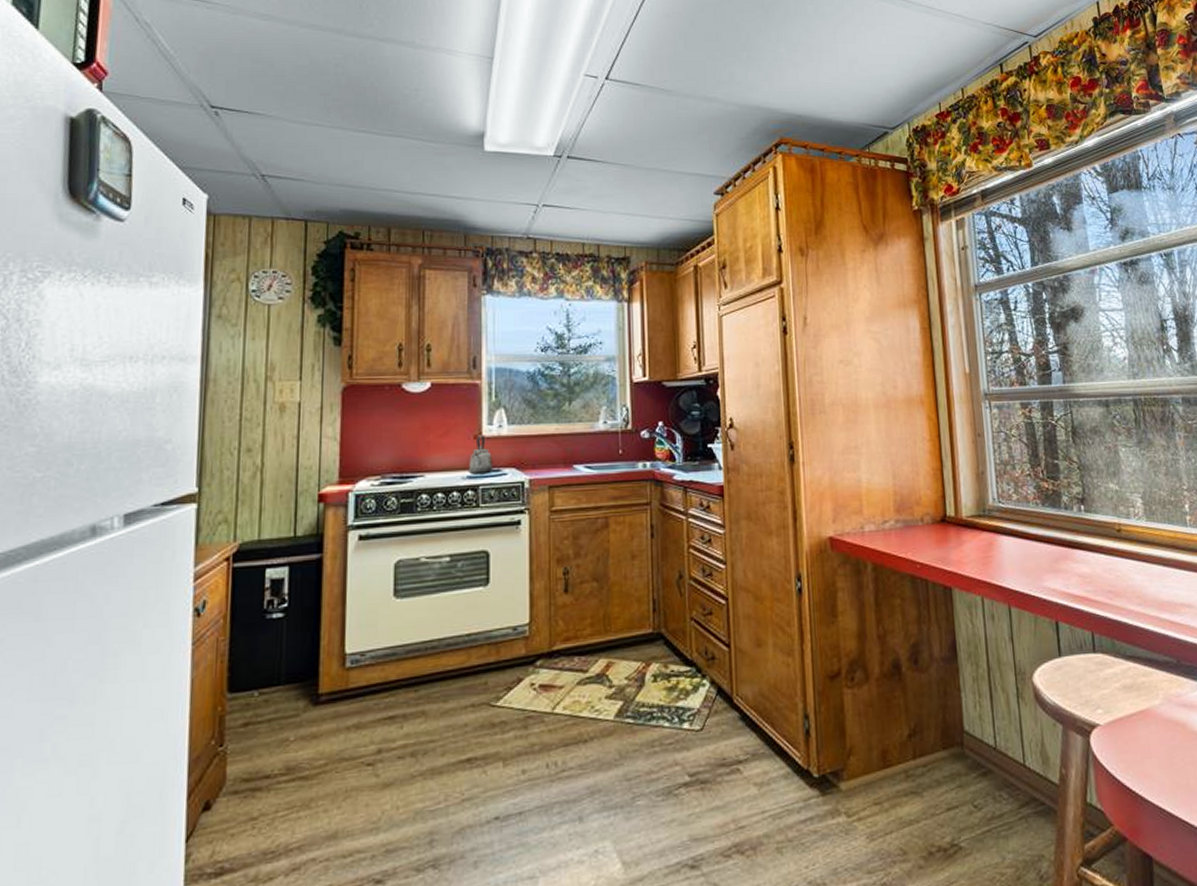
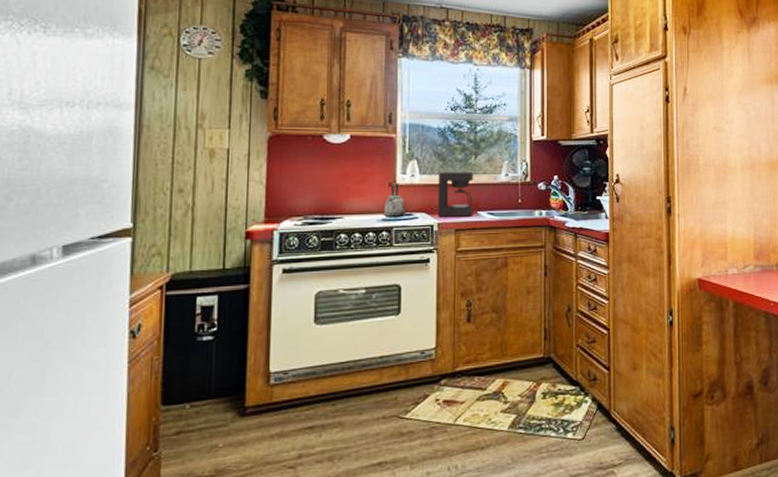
coffee maker: none [529,420,569,474] -> present [438,172,474,218]

